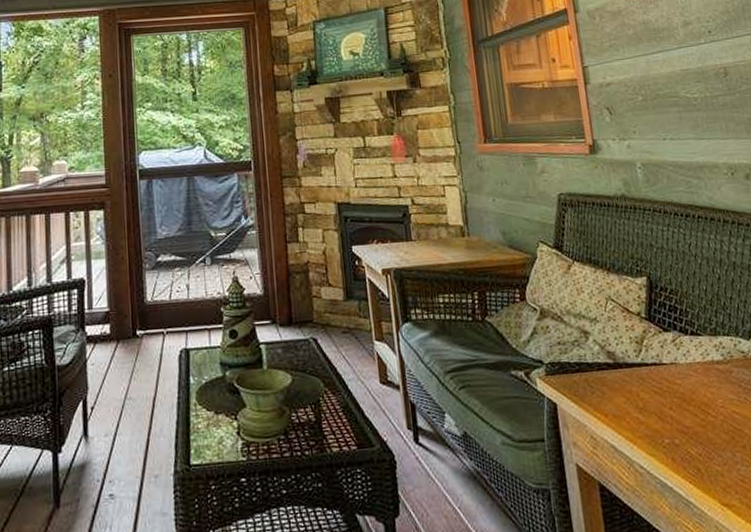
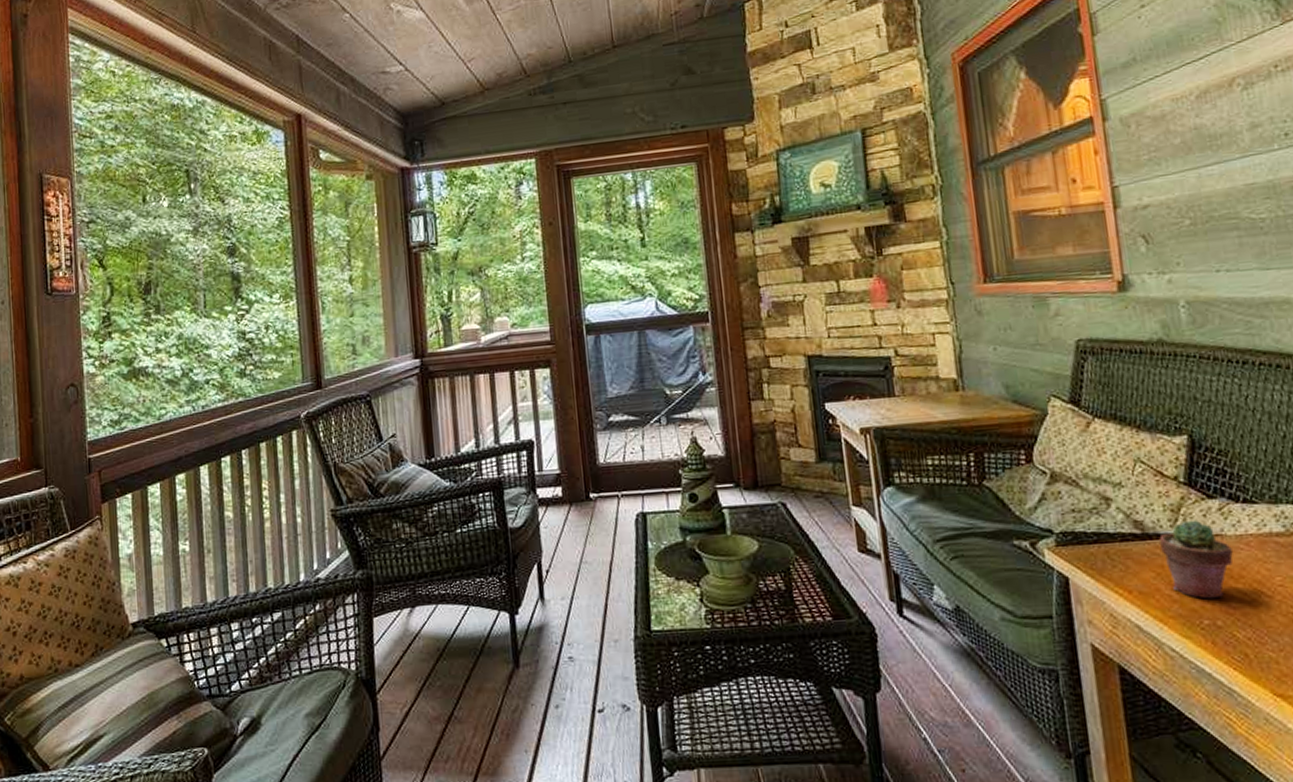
potted succulent: none [628,350,685,421] -> present [1159,520,1233,599]

